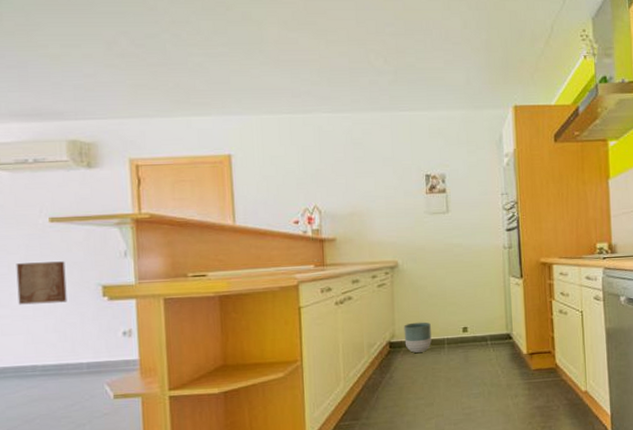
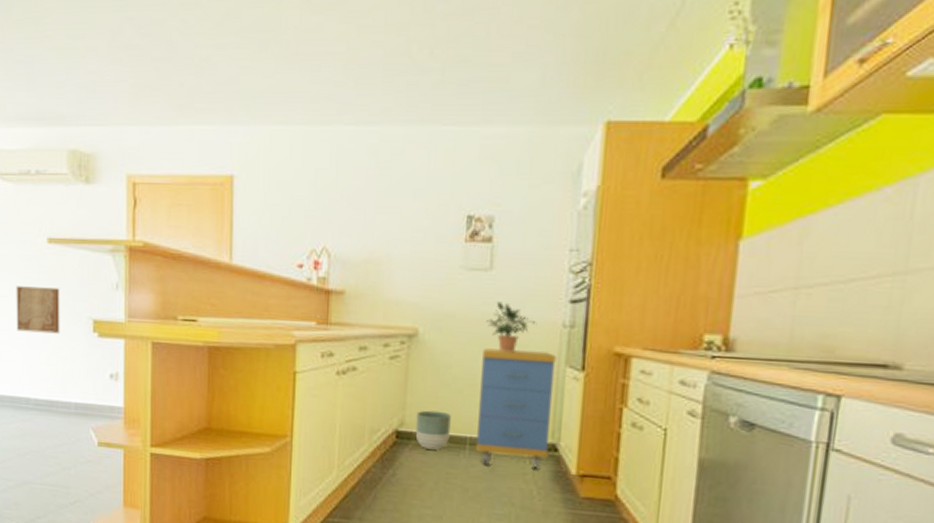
potted plant: none [449,235,486,272] -> present [487,302,538,353]
storage cabinet: none [449,268,506,358] -> present [476,348,556,470]

